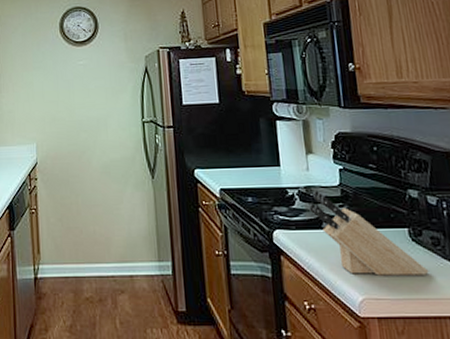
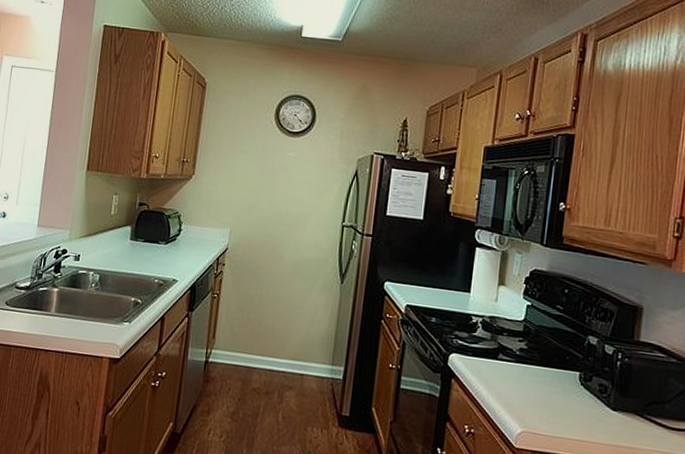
knife block: present [309,189,429,276] -> none [489,321,590,419]

